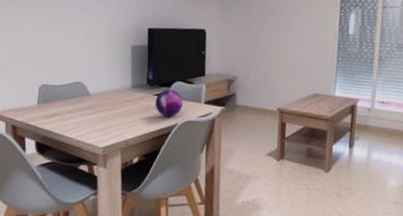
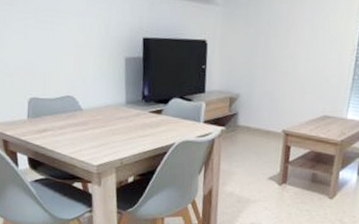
decorative orb: present [155,89,184,117] -> none [151,106,181,136]

